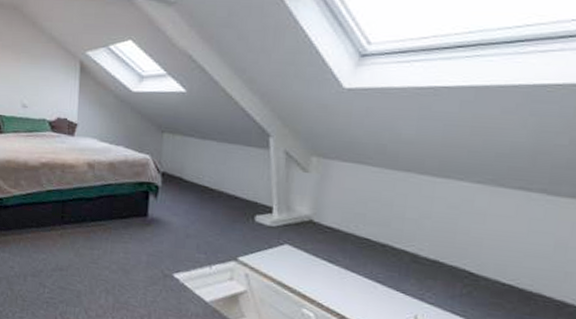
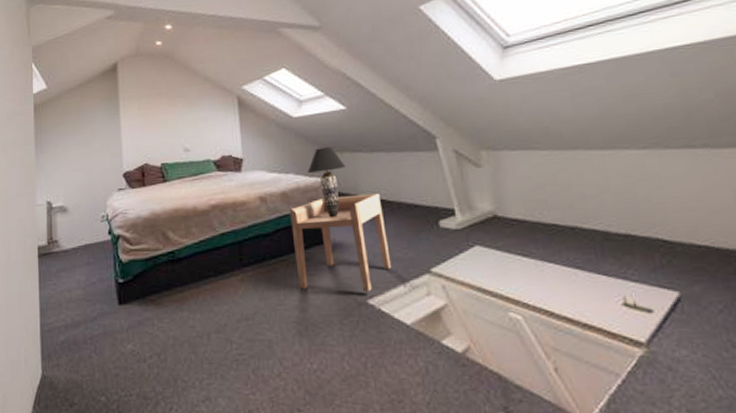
side table: none [113,175,204,267] -> present [290,193,392,292]
table lamp: none [137,126,175,195] -> present [307,147,346,218]

